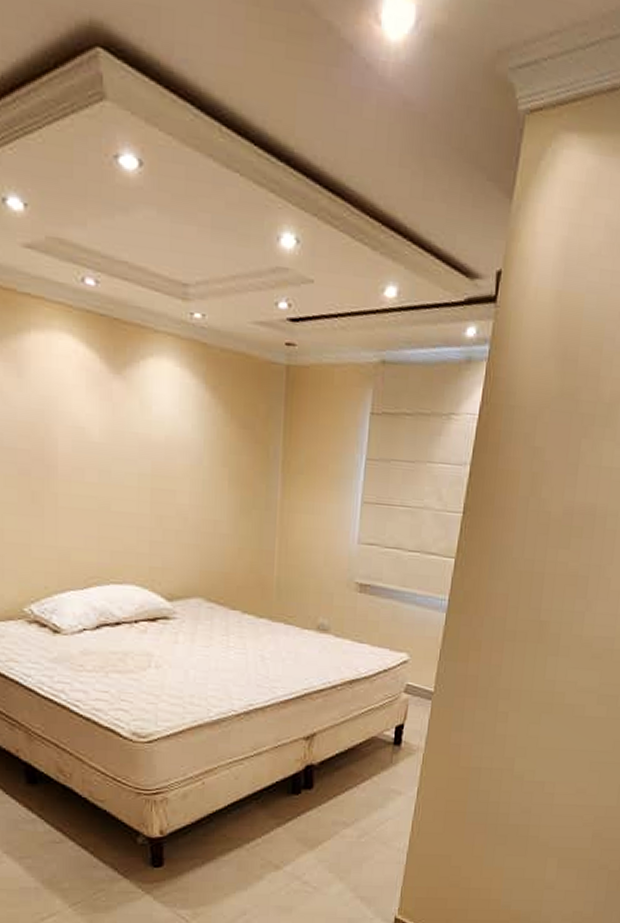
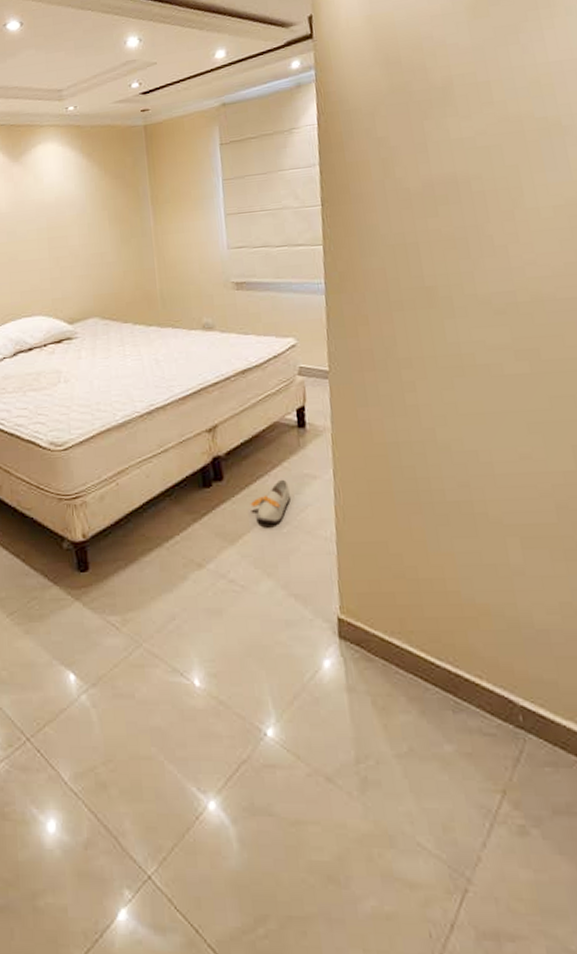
shoe: none [335,792,374,833] -> present [250,479,290,523]

